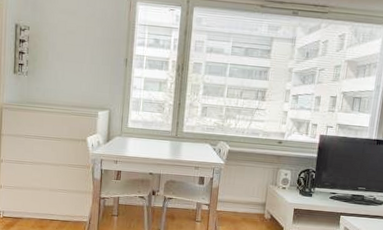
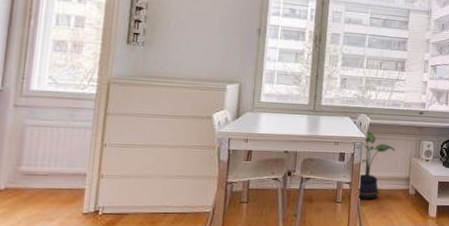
potted plant: none [215,157,252,221] -> present [357,130,395,199]

